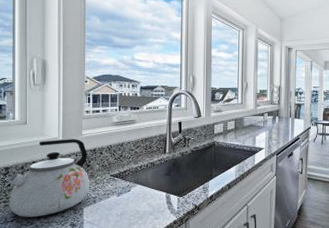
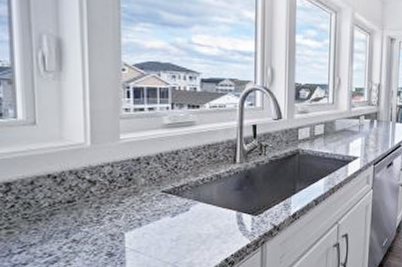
kettle: present [8,139,90,217] -> none [11,145,134,247]

